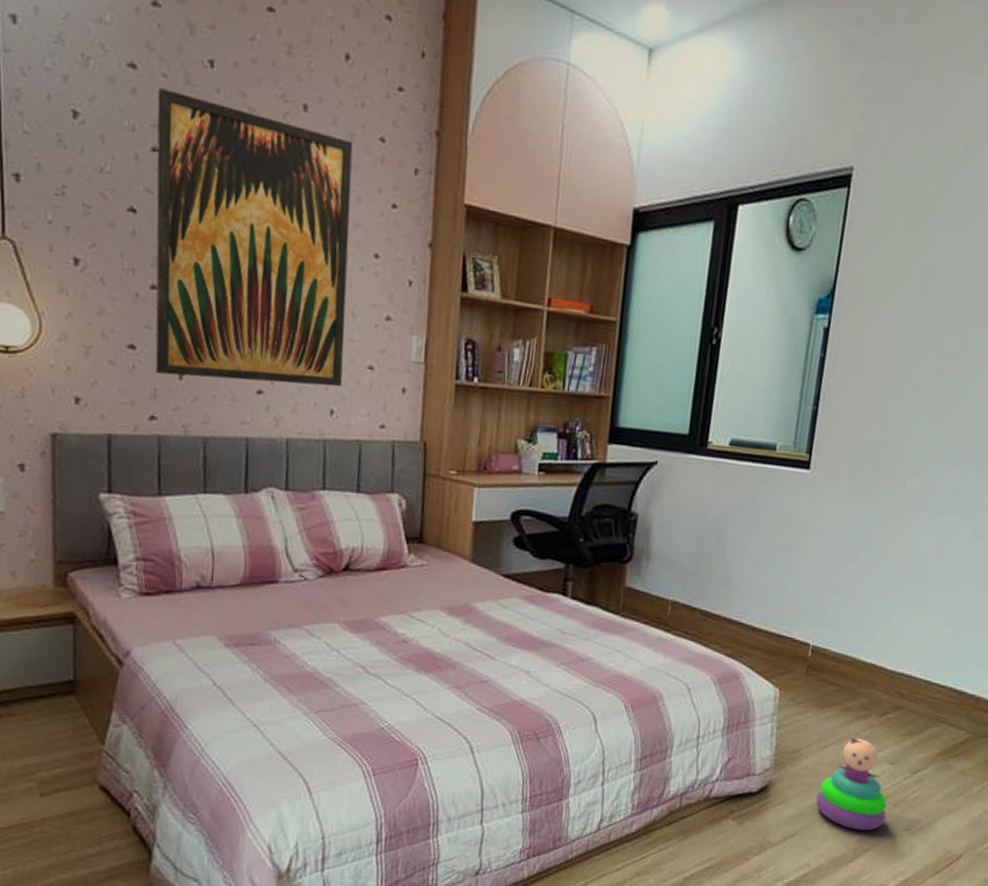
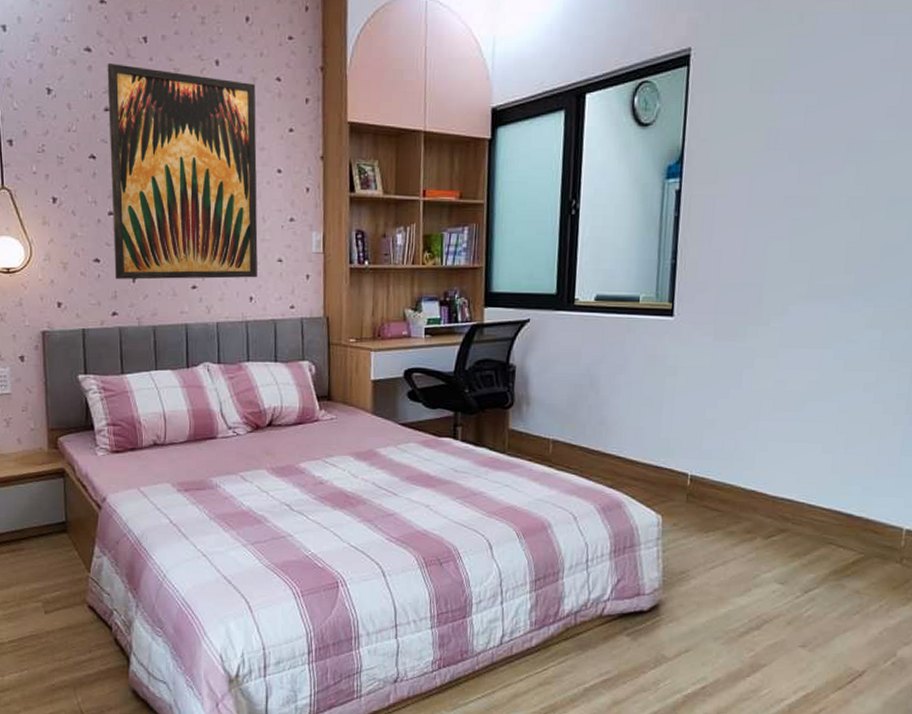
stacking toy: present [816,737,887,831] -> none [707,559,781,647]

